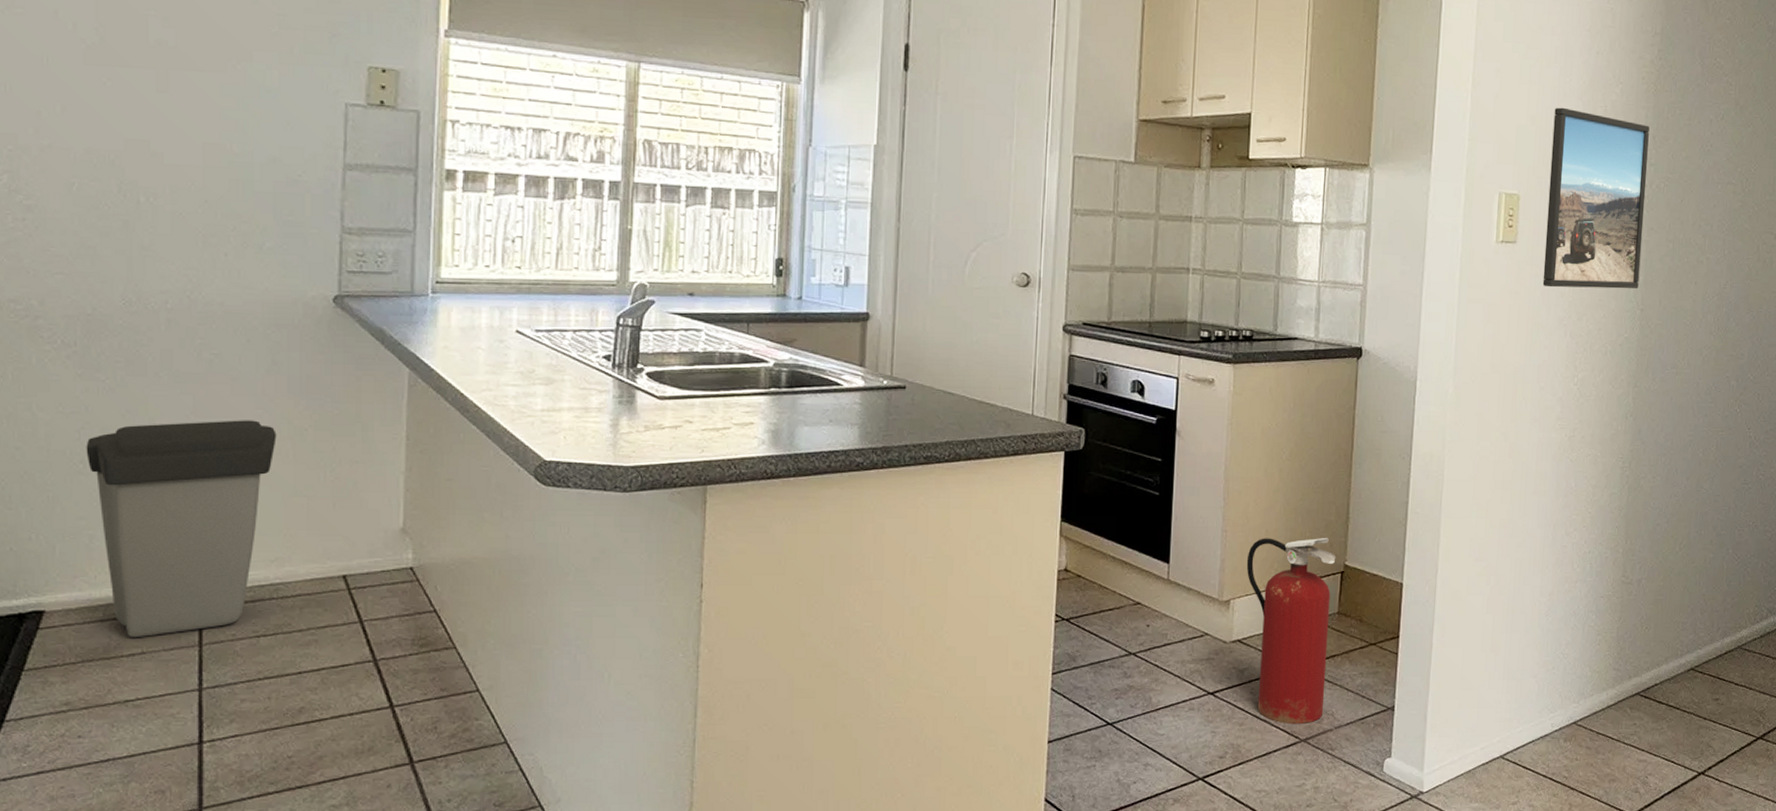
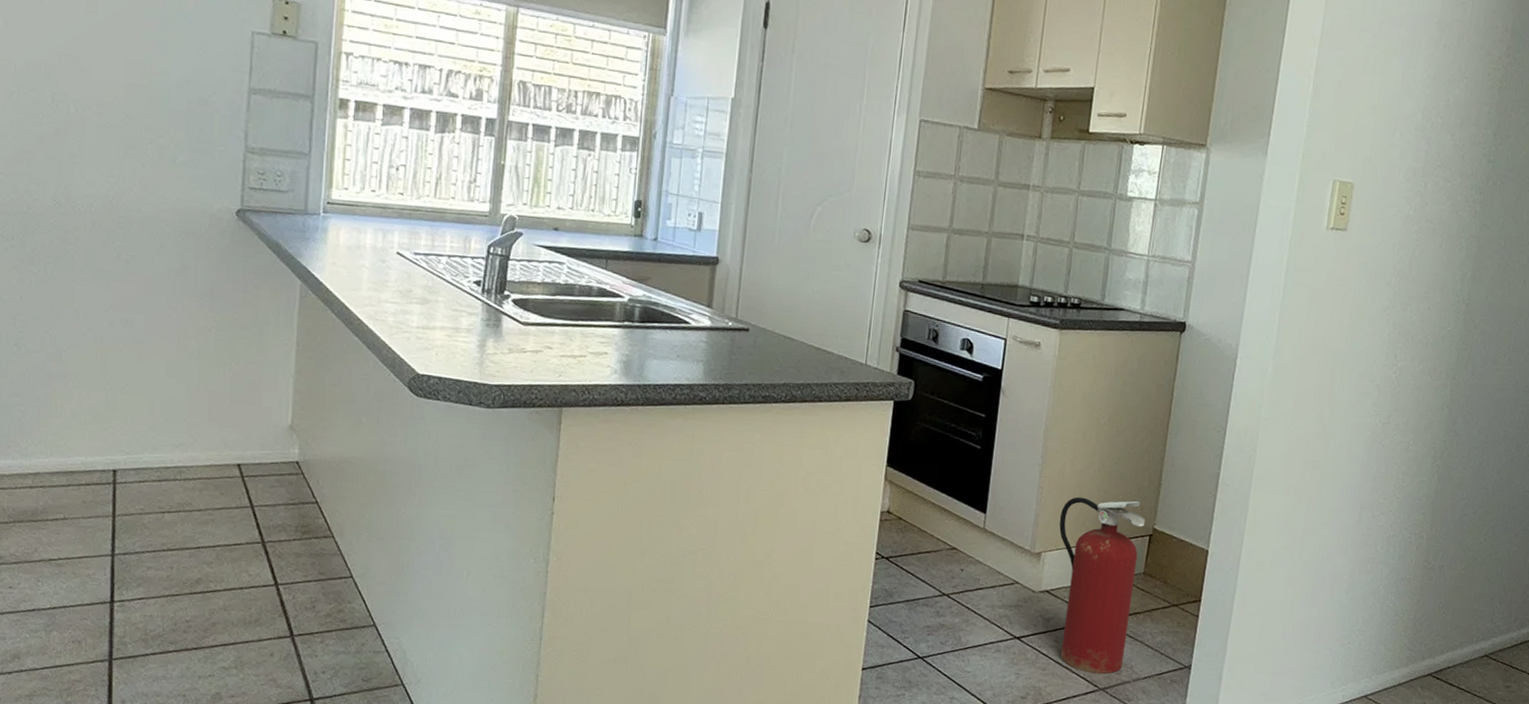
trash can: present [86,420,277,638] -> none [20,315,184,505]
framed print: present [1542,107,1650,289] -> none [1369,98,1491,284]

